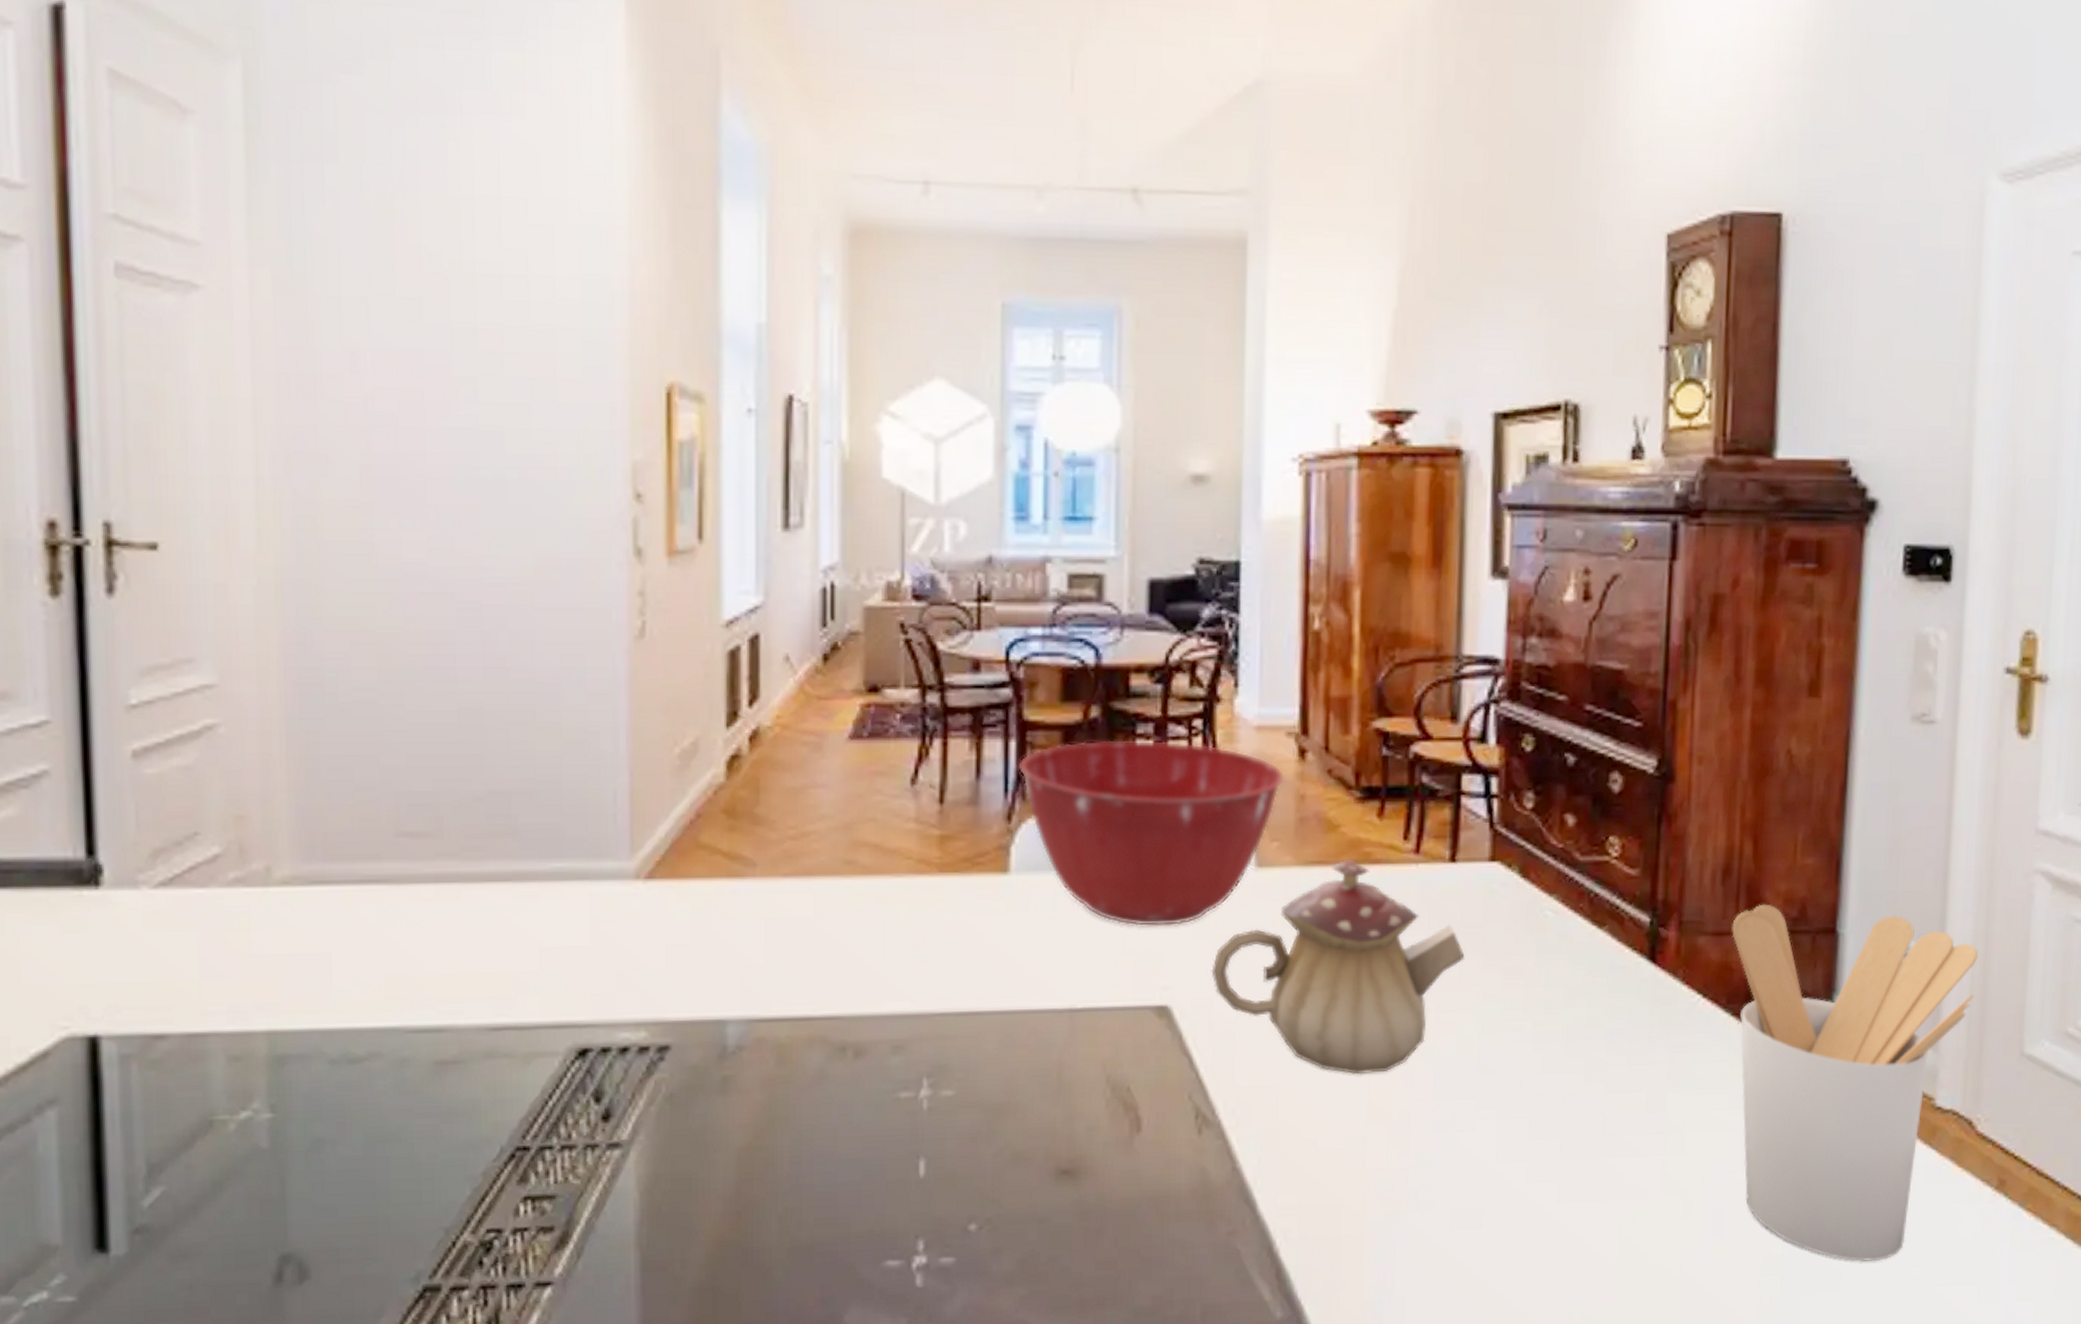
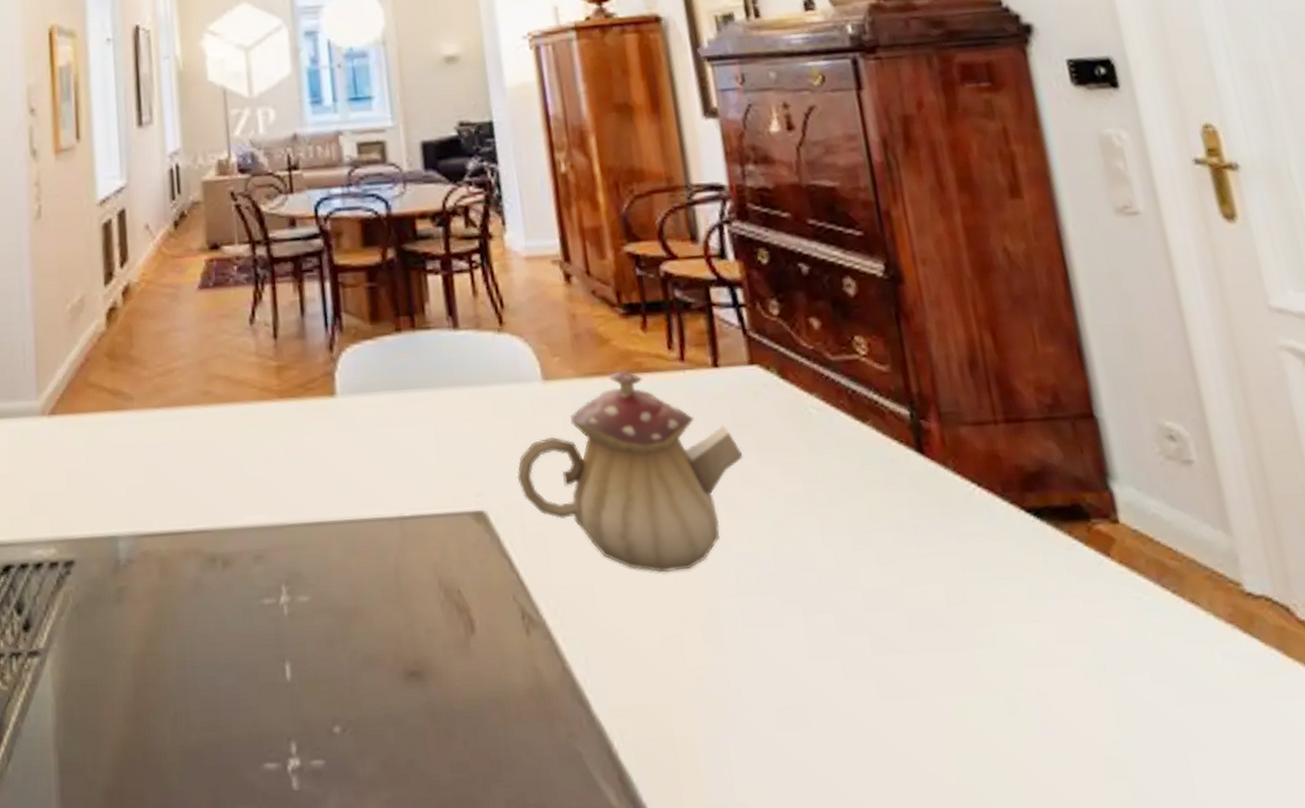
mixing bowl: present [1018,740,1285,927] -> none [334,274,556,439]
utensil holder: present [1732,904,1978,1262] -> none [990,392,1254,764]

